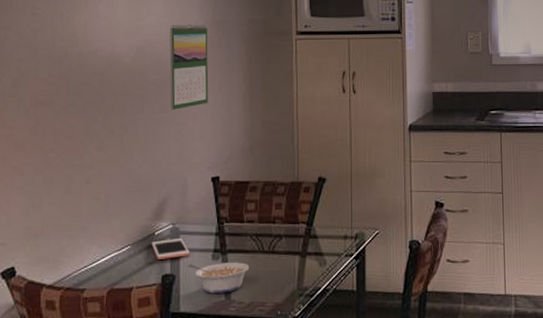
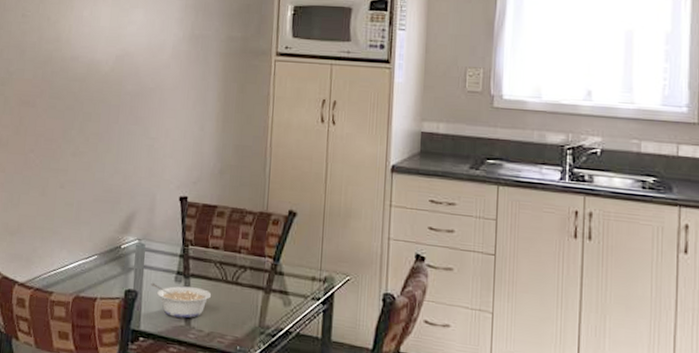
cell phone: present [151,238,190,259] -> none [117,254,153,275]
calendar: present [169,23,209,110] -> none [144,35,186,123]

